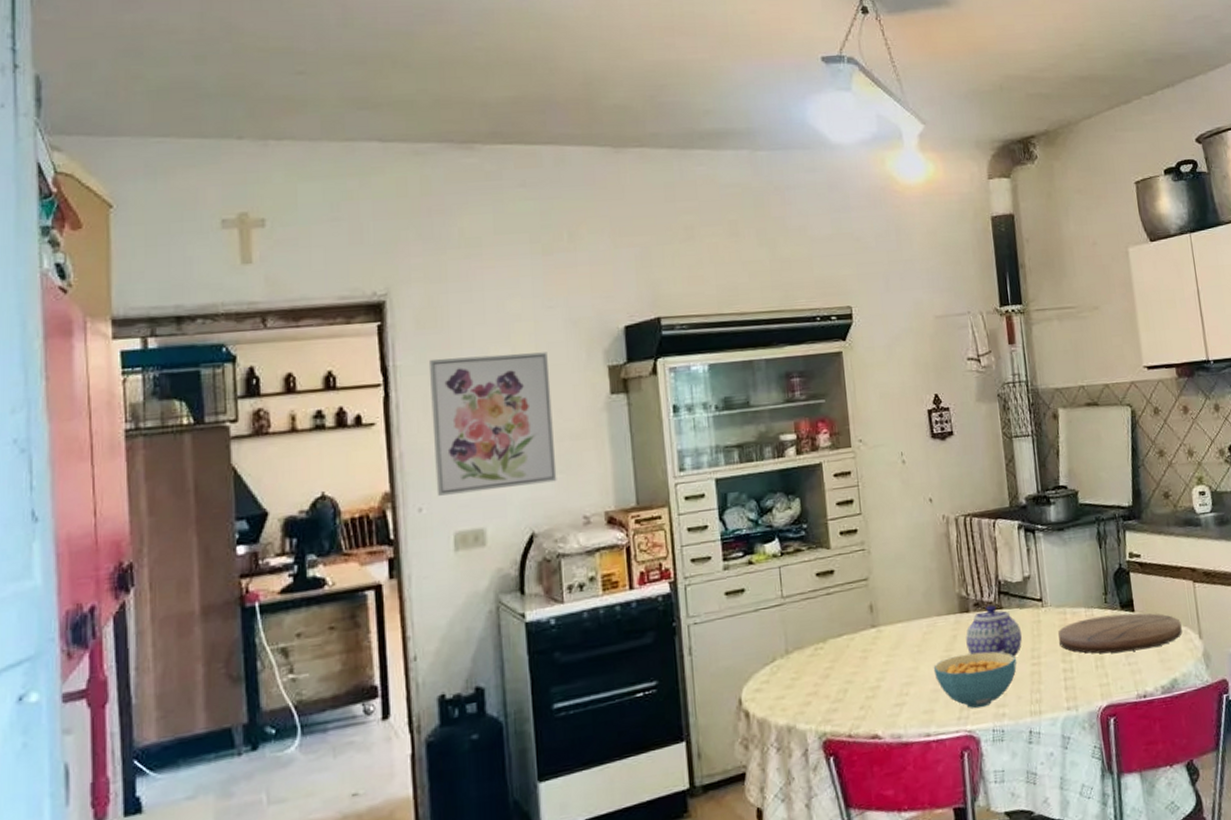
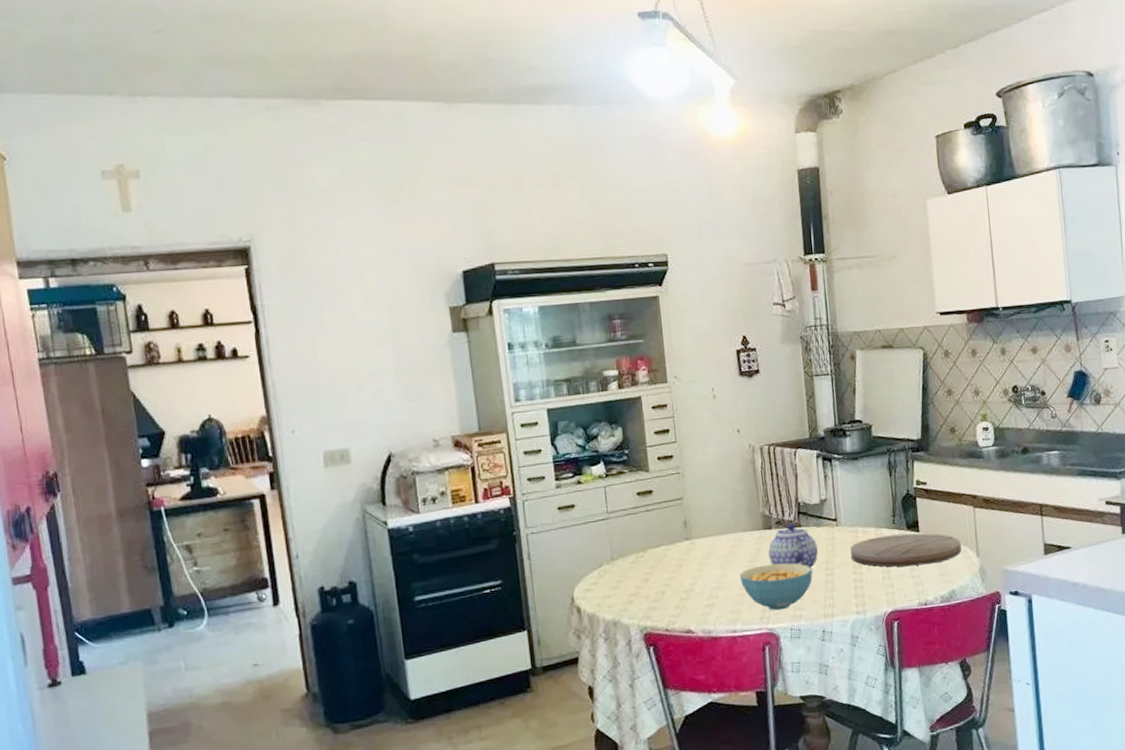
wall art: present [428,352,557,496] -> none [291,294,409,420]

